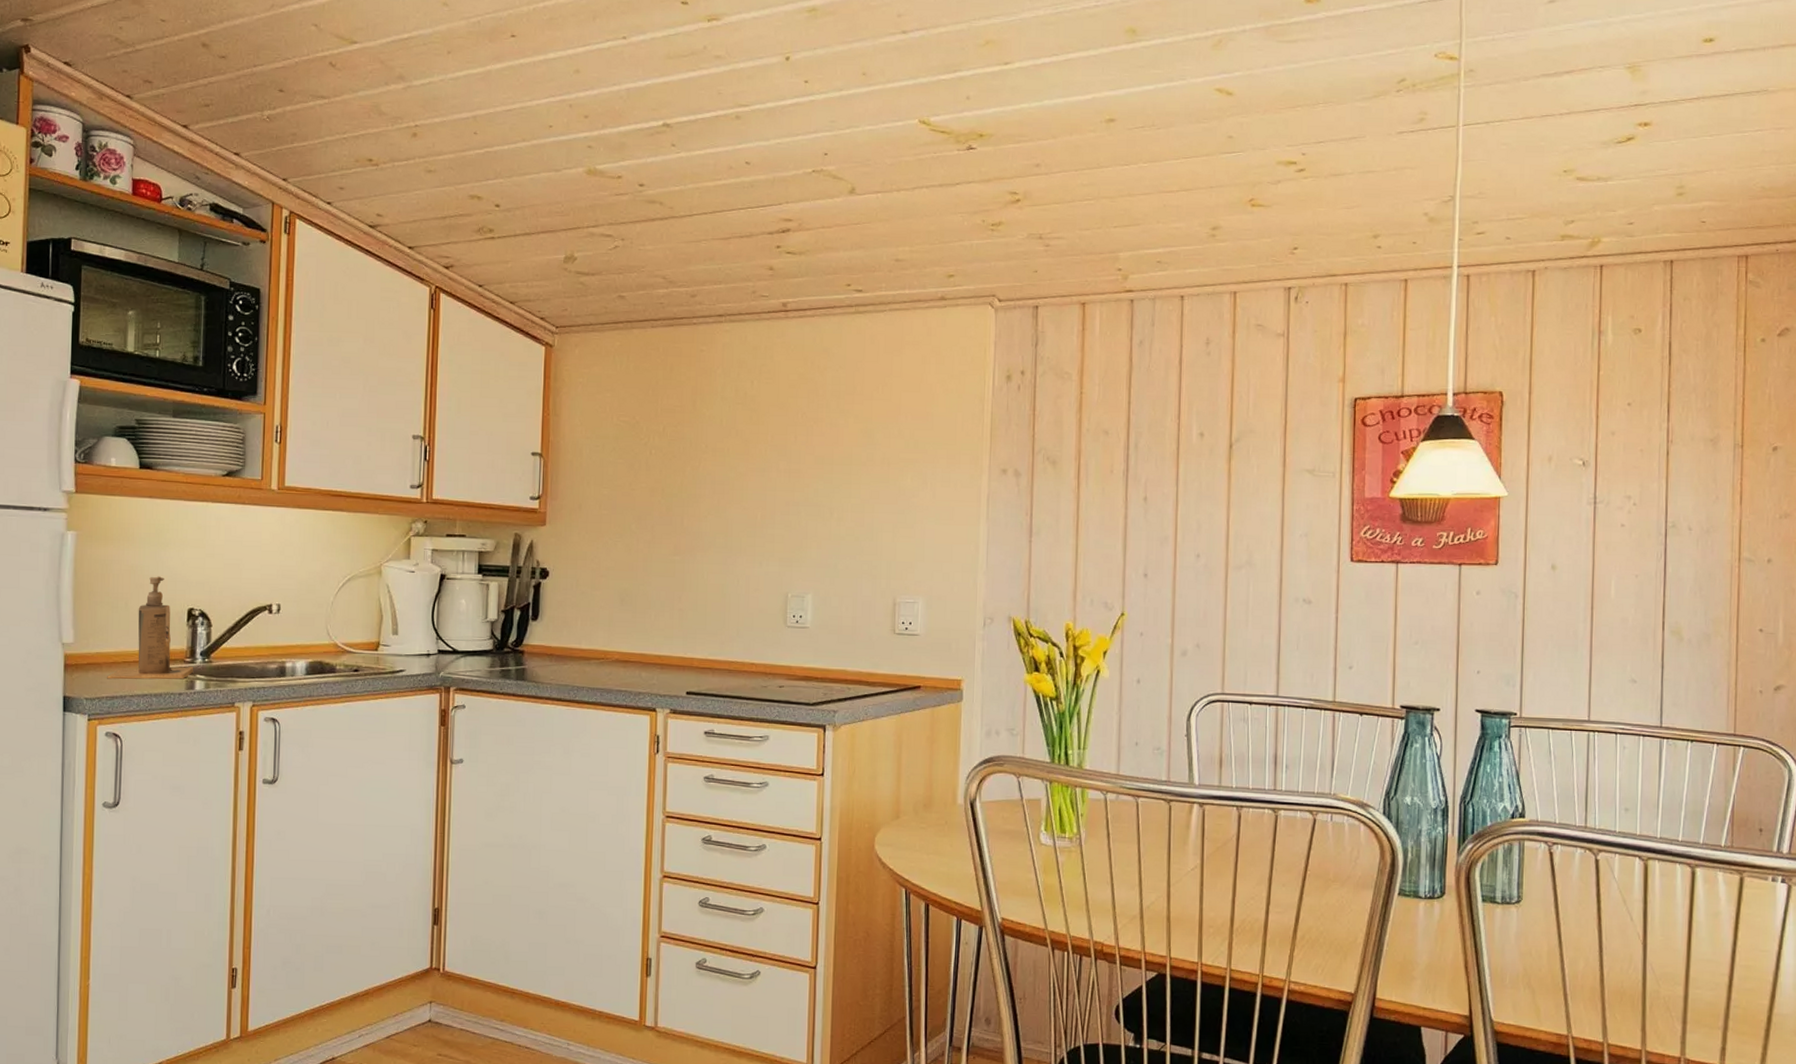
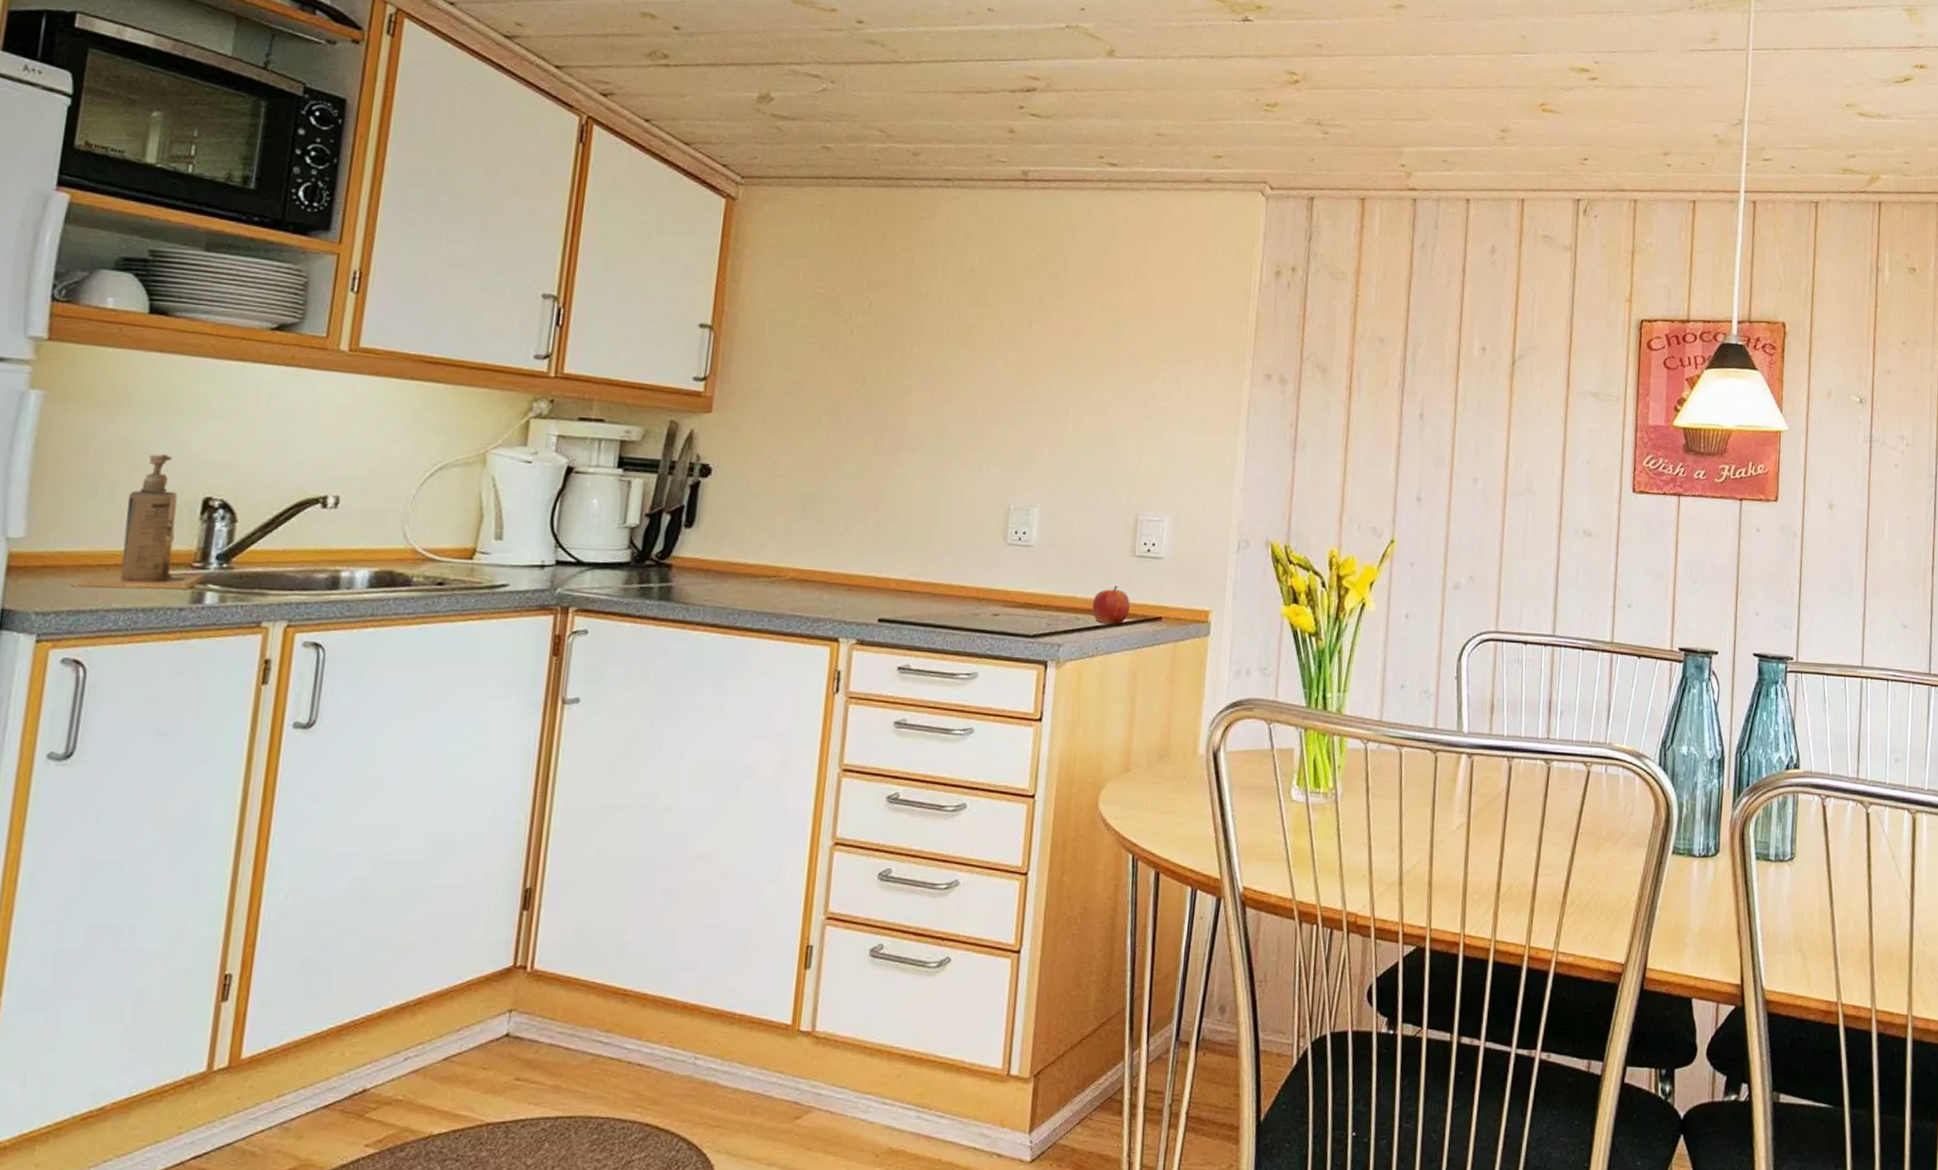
fruit: none [860,659,893,694] -> present [1092,585,1131,625]

